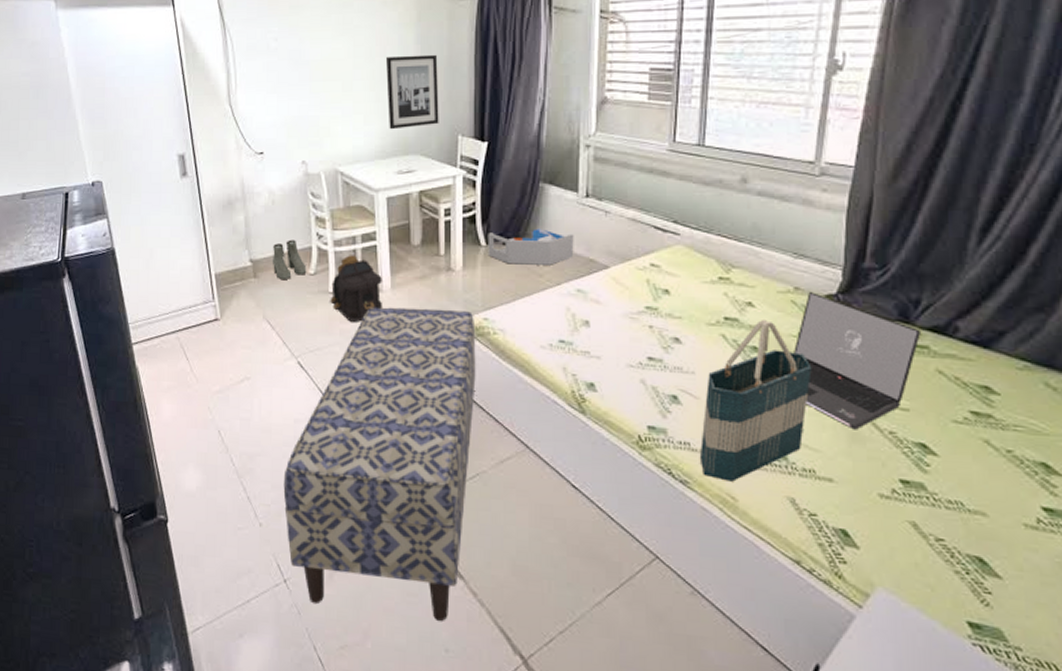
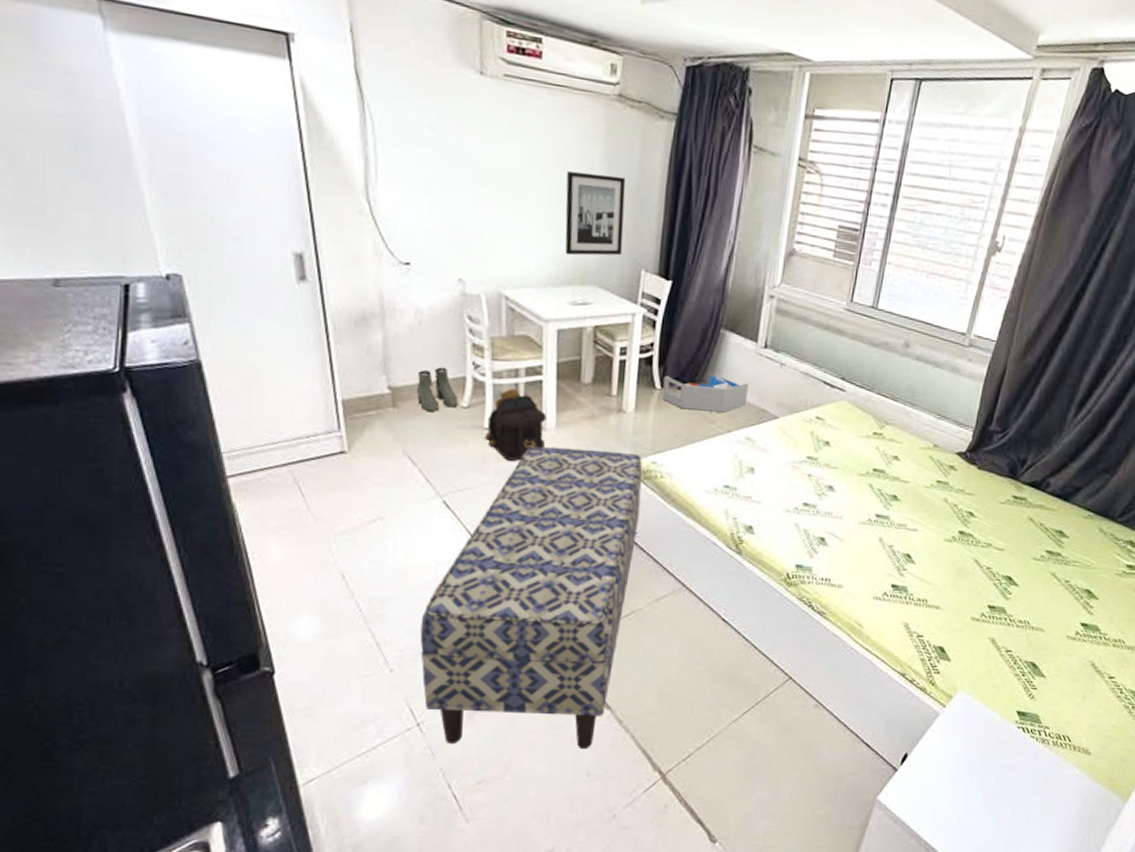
tote bag: present [699,318,812,482] -> none [836,471,937,611]
laptop: present [794,292,921,430] -> none [925,449,1022,566]

